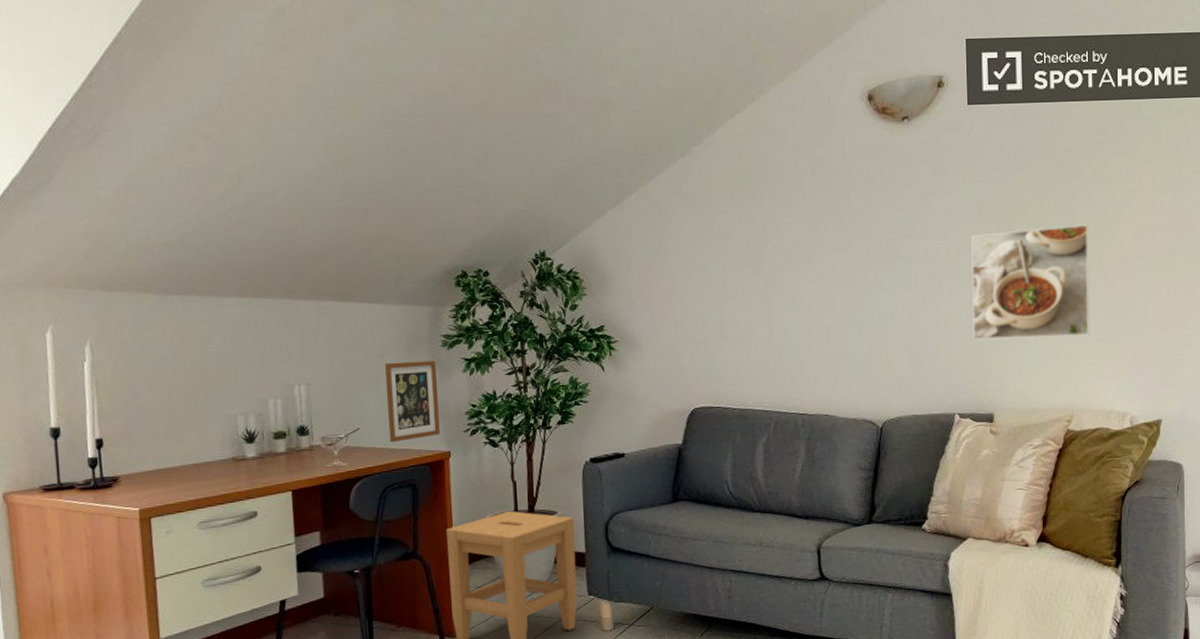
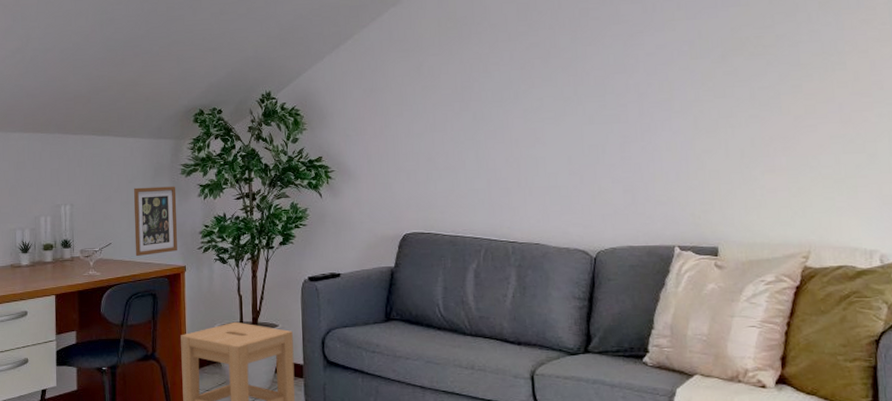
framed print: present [971,224,1091,340] -> none [684,56,825,173]

